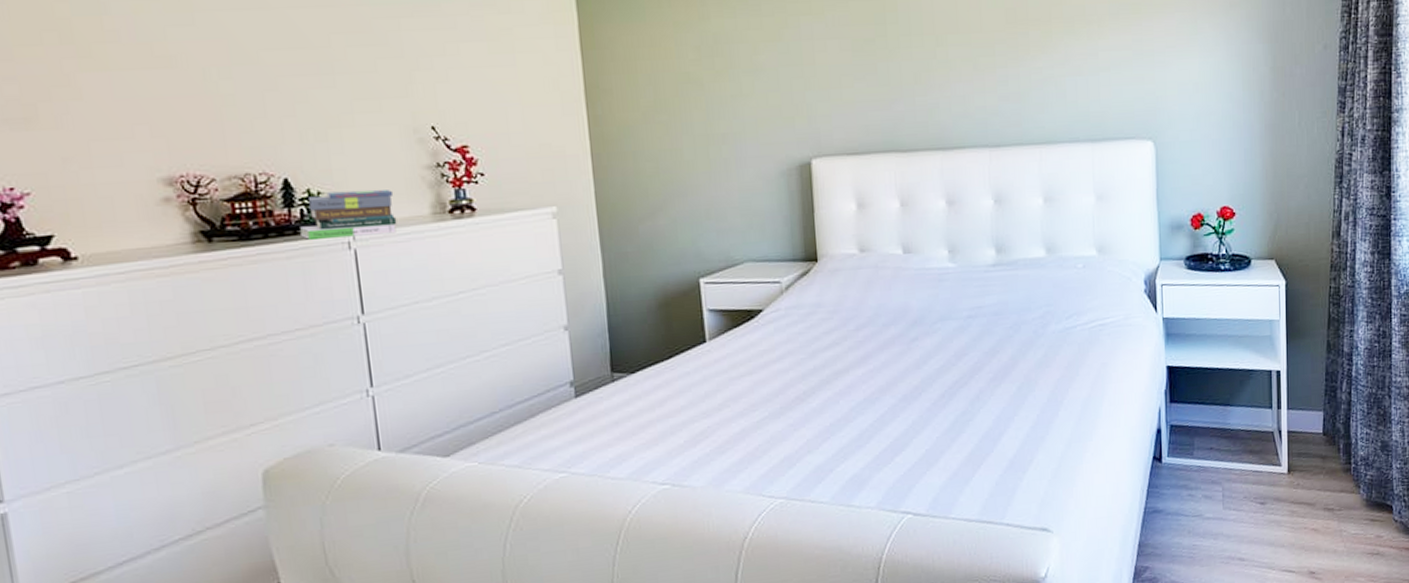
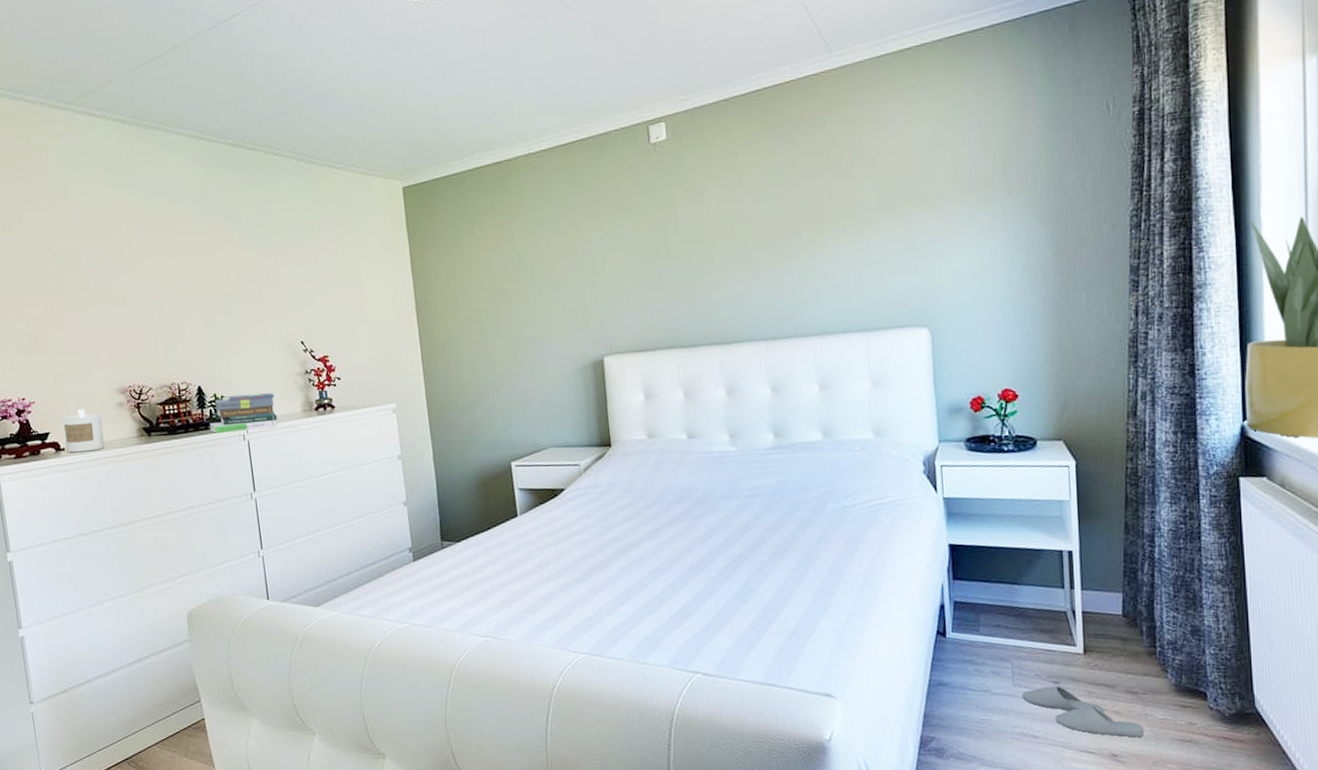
candle: none [74,204,141,264] -> present [62,409,105,453]
slippers: none [1231,506,1338,554] -> present [1021,686,1144,738]

